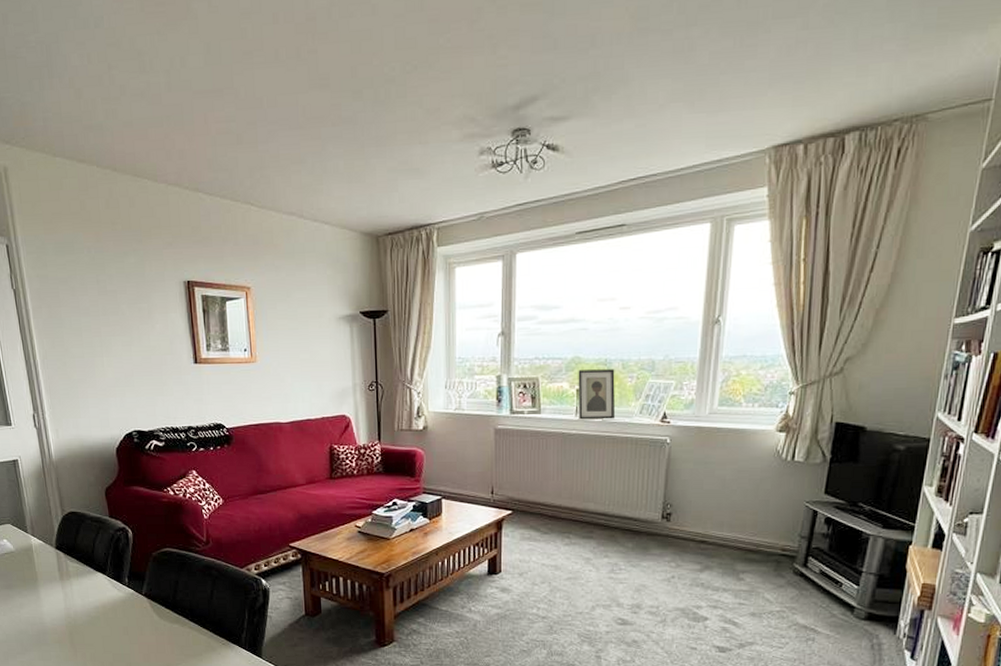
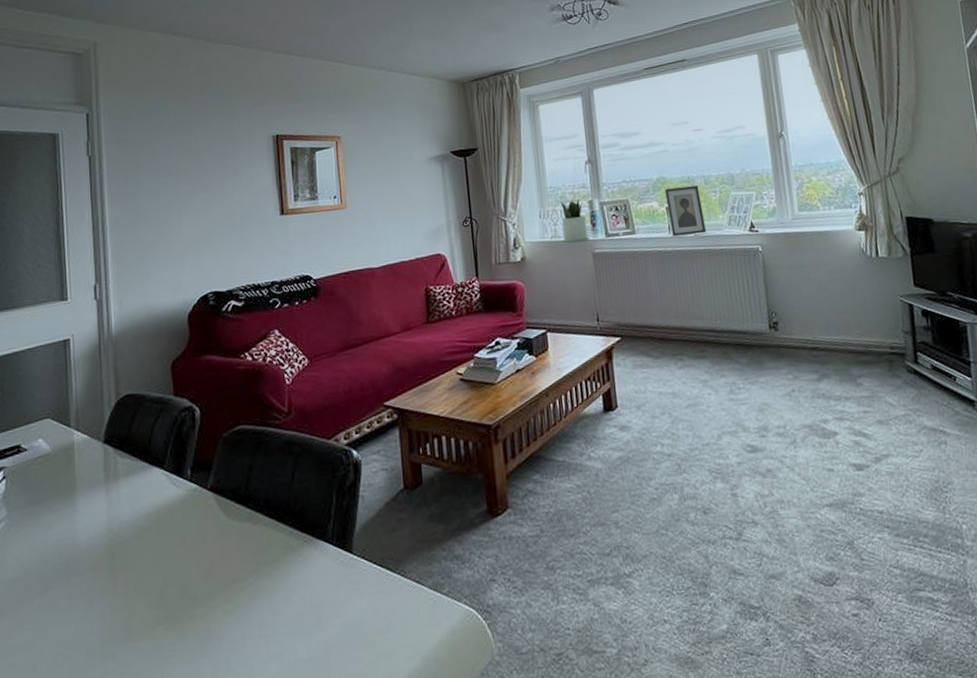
planter: none [465,373,494,417] -> present [560,199,590,244]

